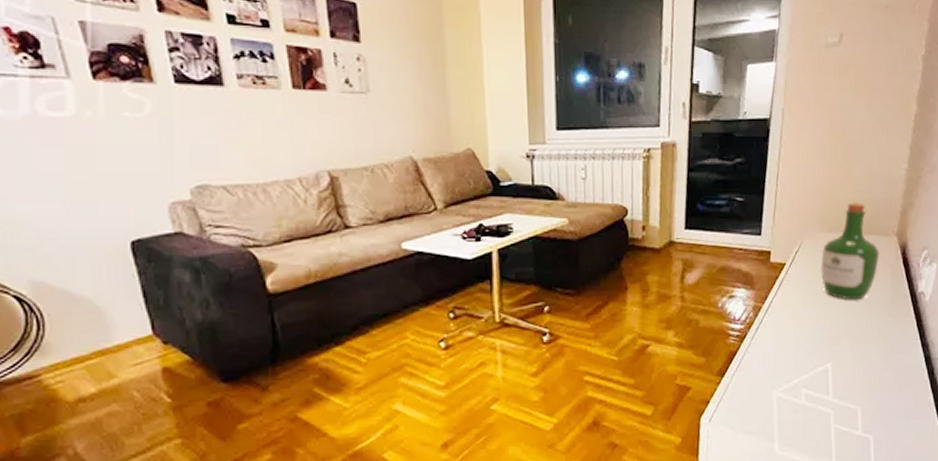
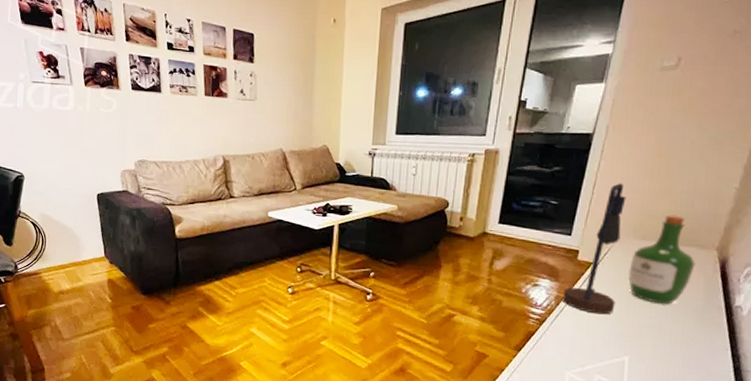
table lamp: none [760,172,812,321] -> present [563,183,626,315]

